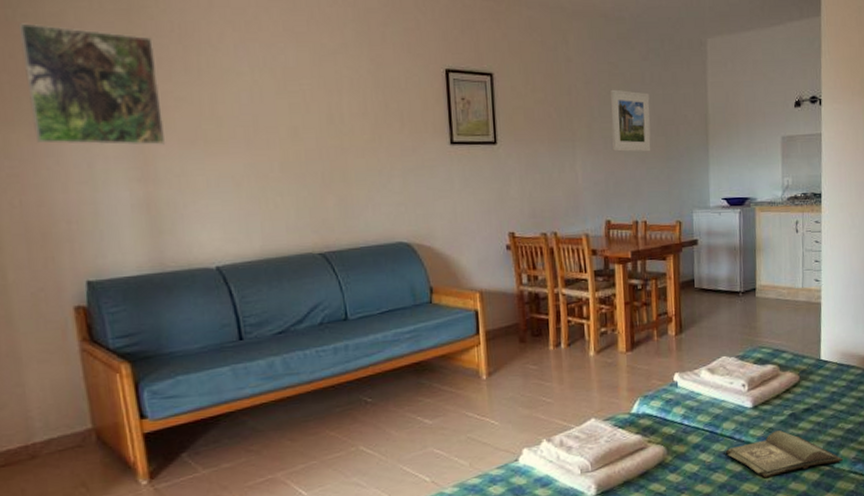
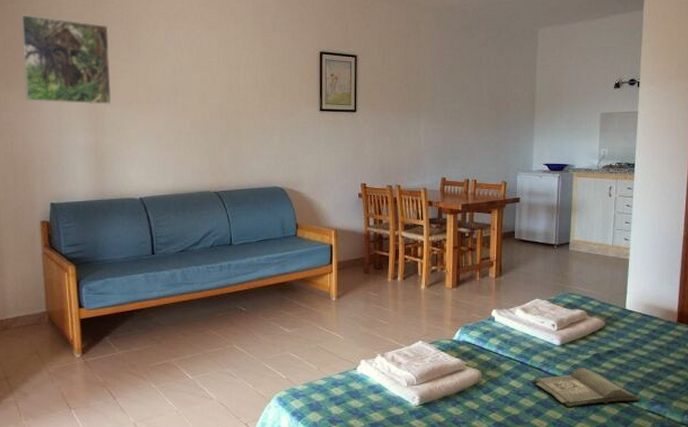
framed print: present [610,89,651,152] -> none [450,70,485,123]

